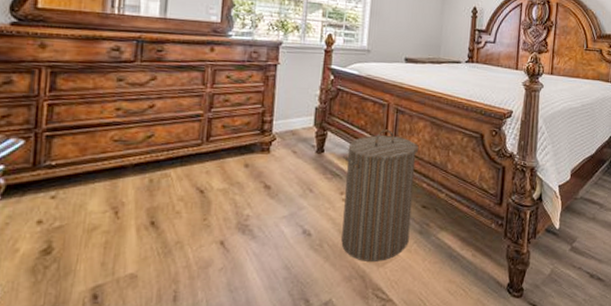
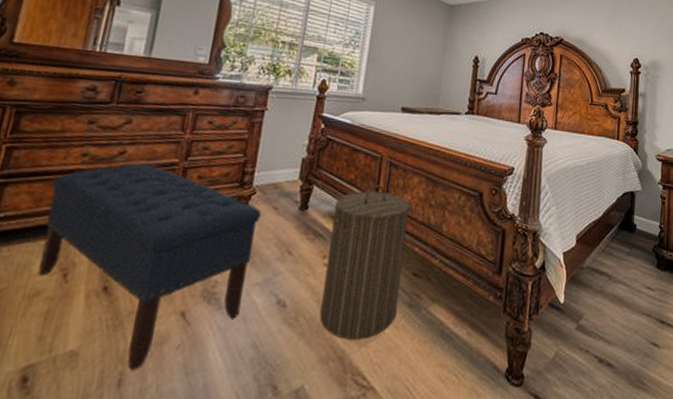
bench: none [92,116,282,289] -> present [37,164,261,371]

